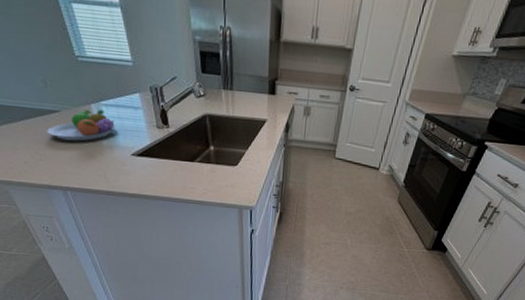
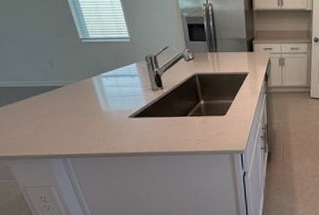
fruit bowl: present [47,110,116,141] -> none [50,81,115,111]

